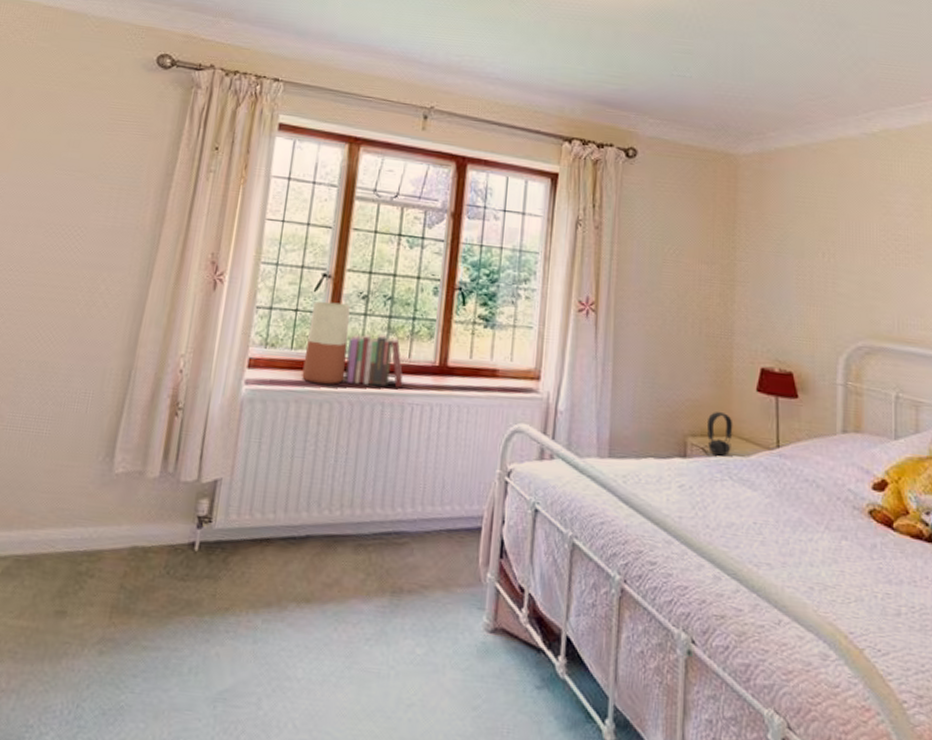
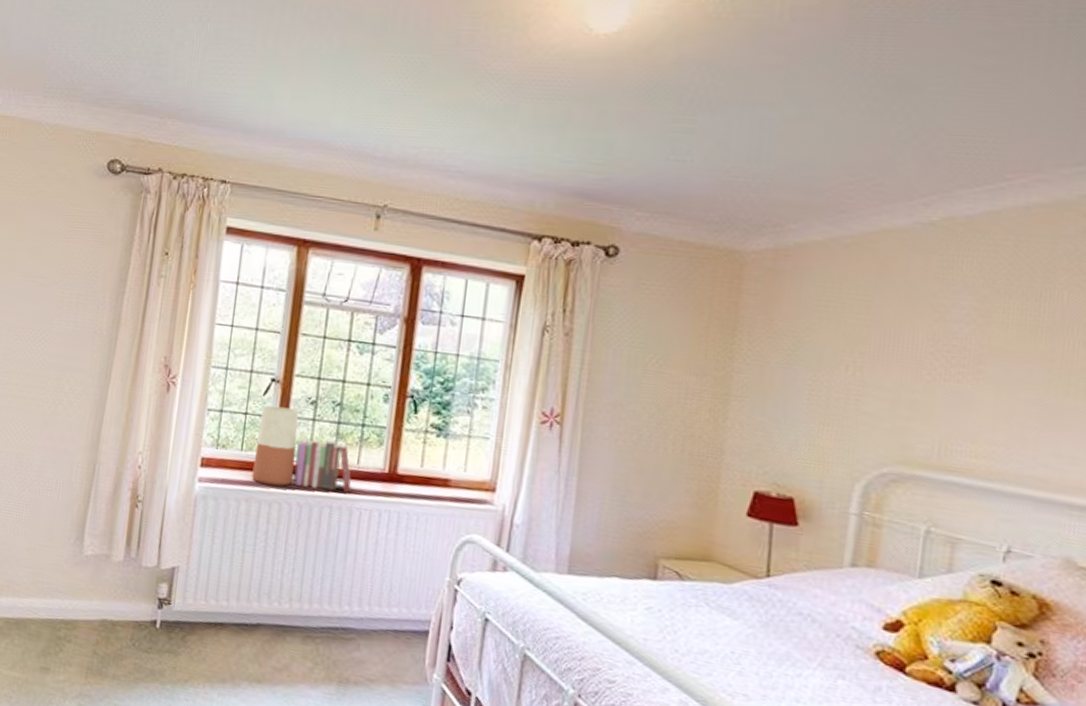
headphones: present [706,411,733,456] -> none [682,534,715,581]

